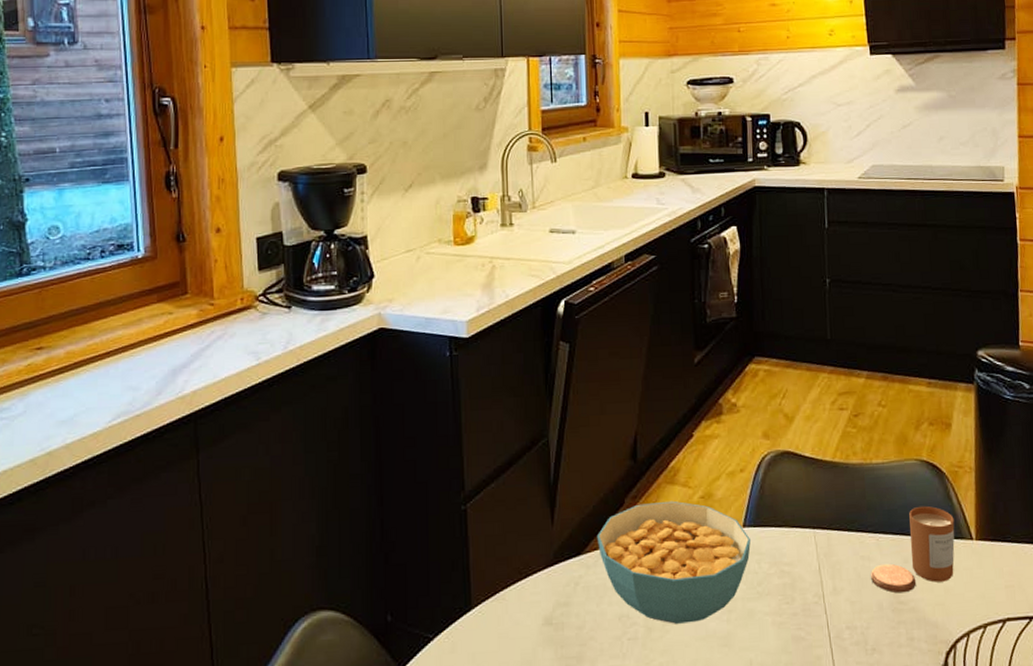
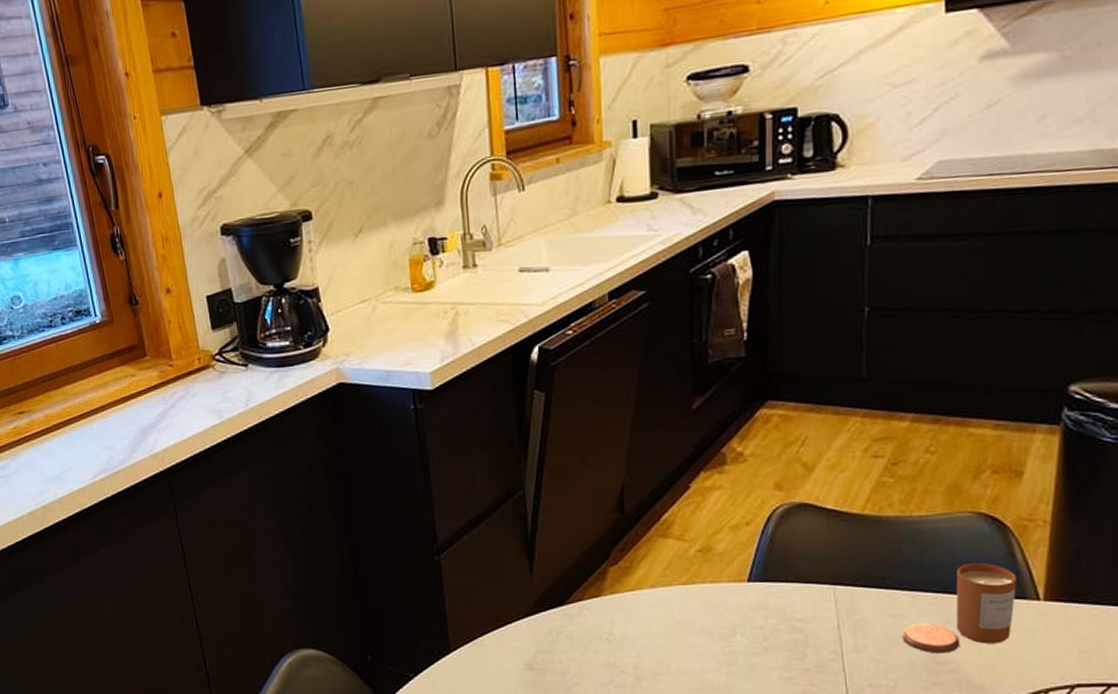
cereal bowl: present [596,500,751,624] -> none [579,554,756,674]

